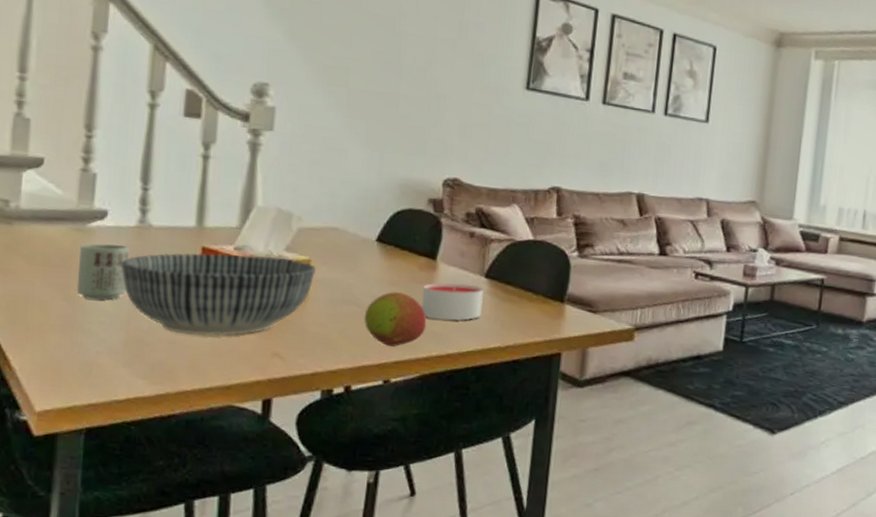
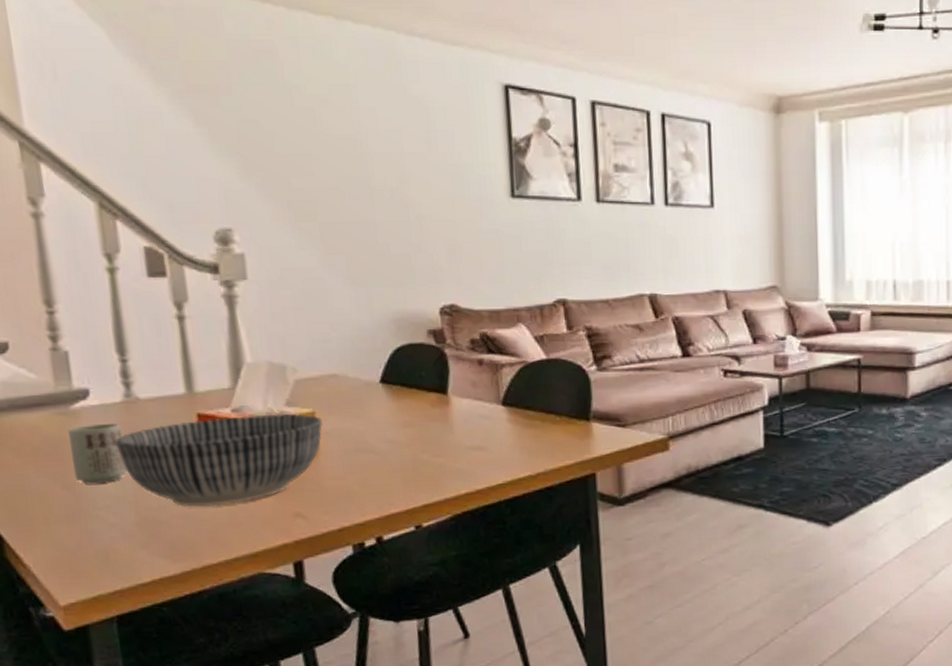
fruit: present [364,292,427,347] -> none [382,433,450,490]
candle: present [421,282,485,321] -> none [439,415,505,456]

